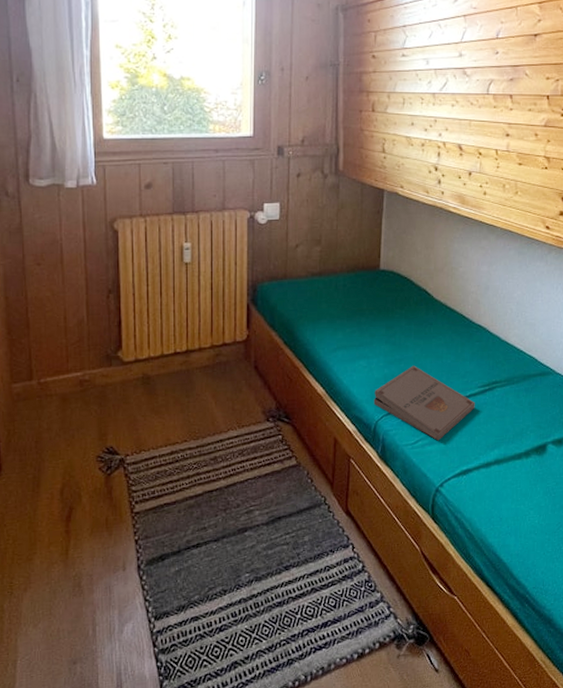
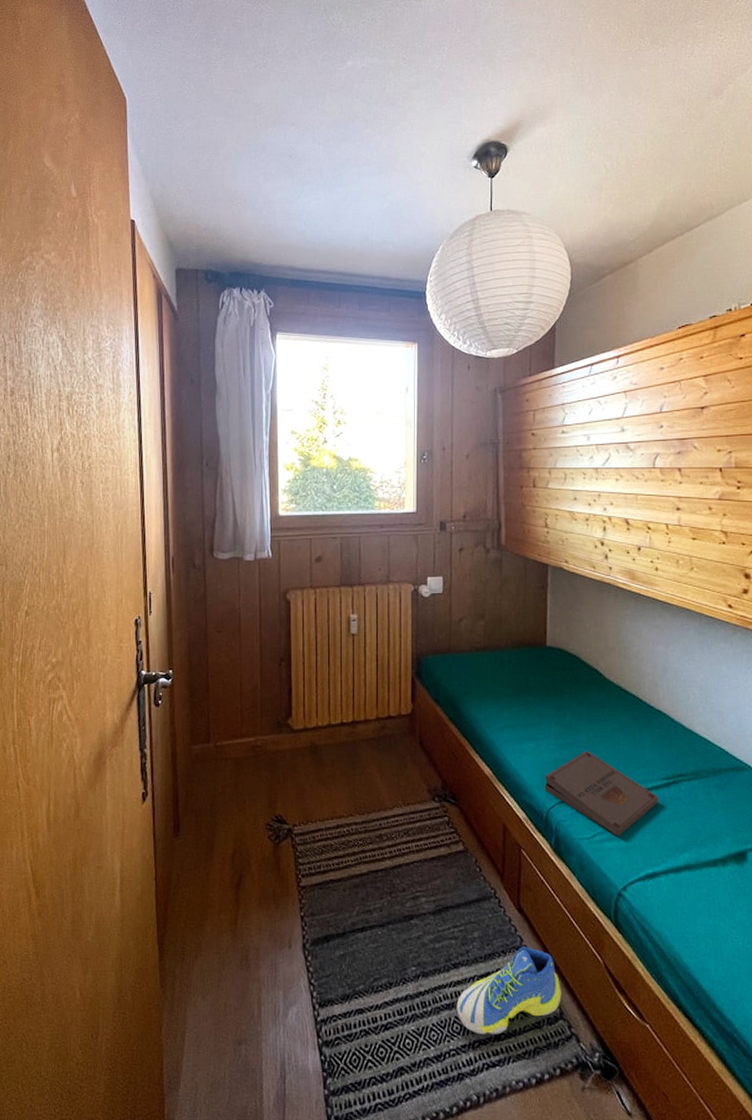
sneaker: none [287,544,383,624] -> present [456,946,562,1035]

